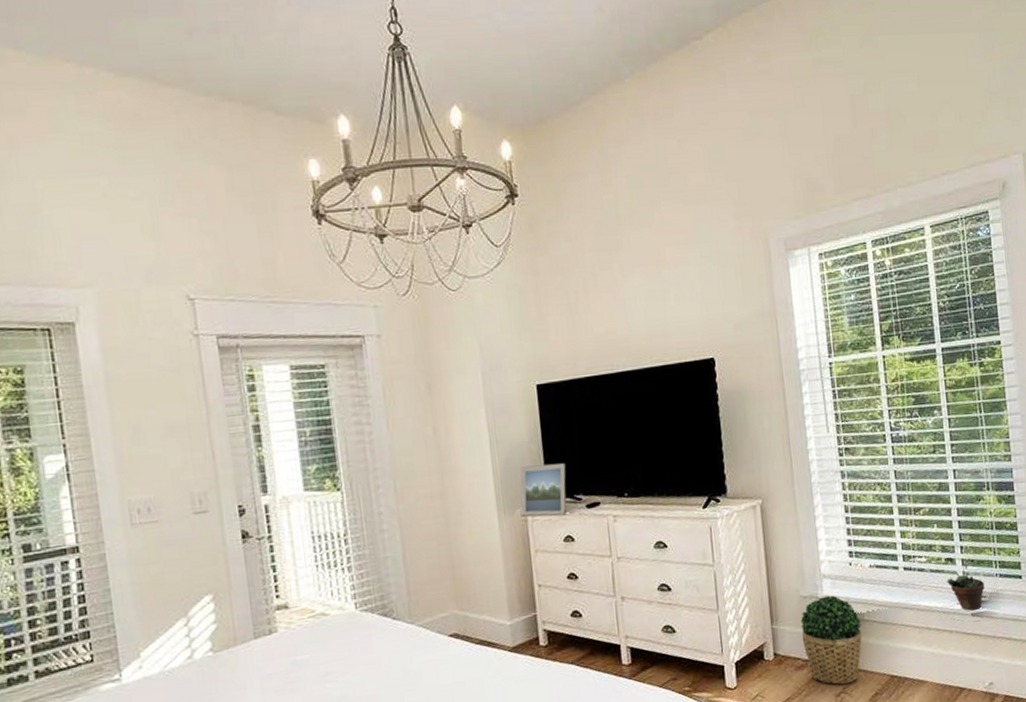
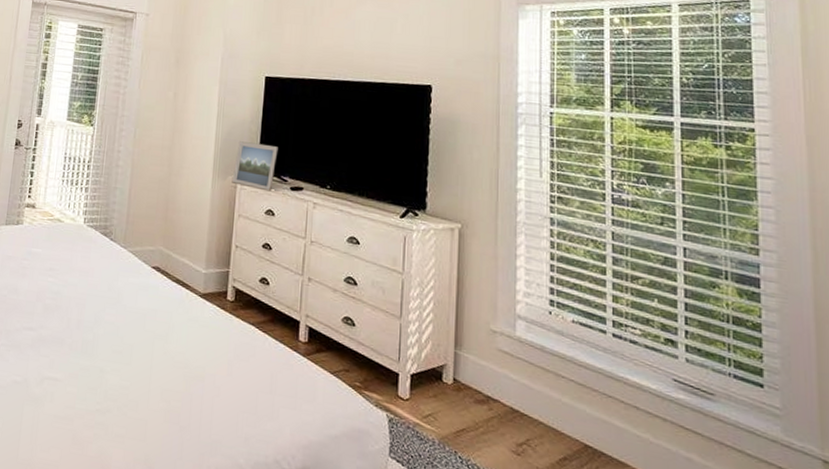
potted plant: present [800,595,863,685] -> none [486,337,556,437]
succulent plant: present [947,563,985,612] -> none [664,350,713,407]

